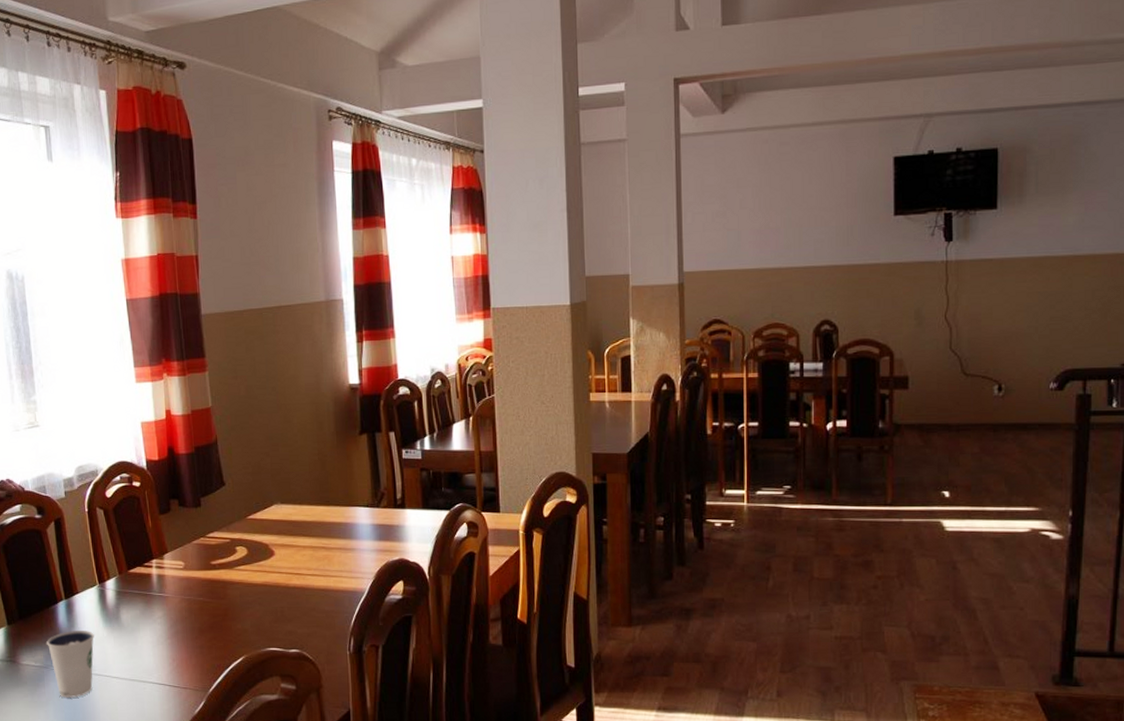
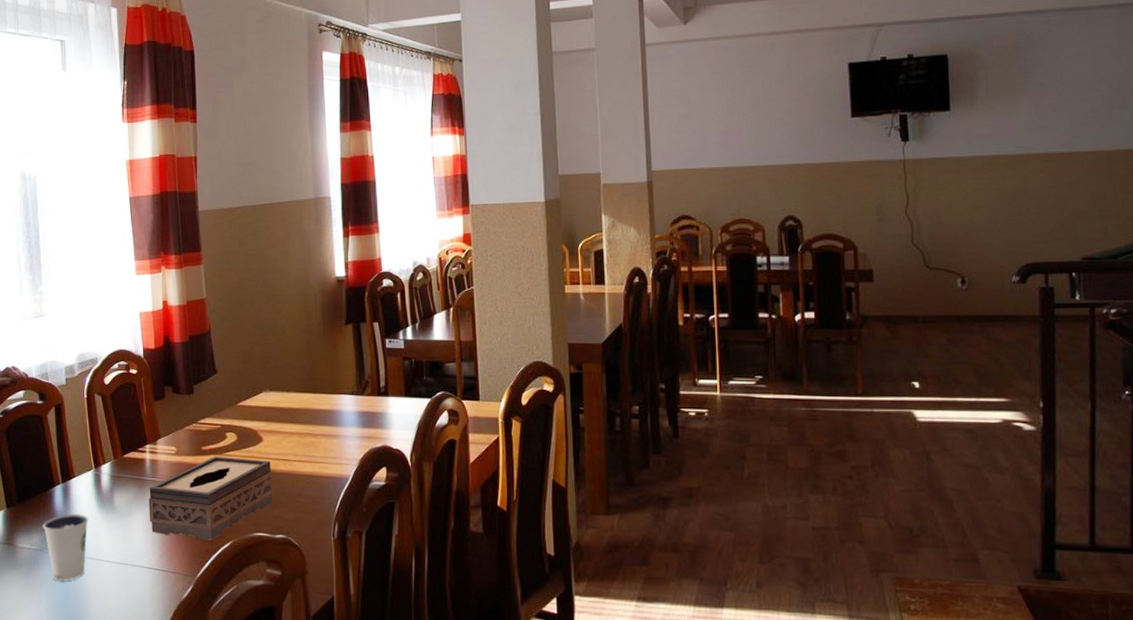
tissue box: none [156,570,287,656] -> present [148,456,274,540]

